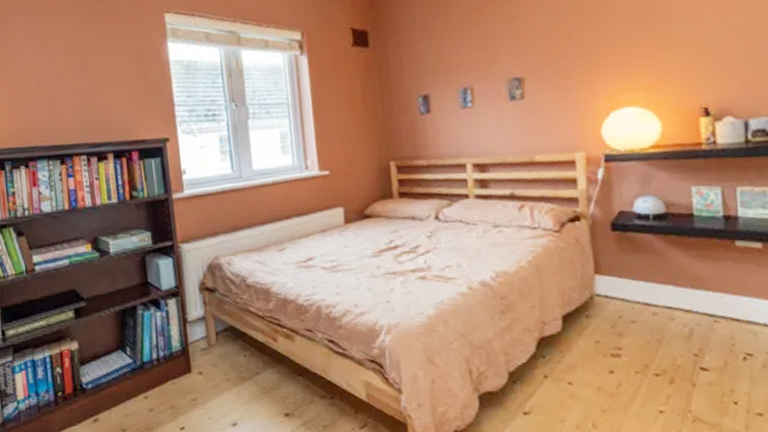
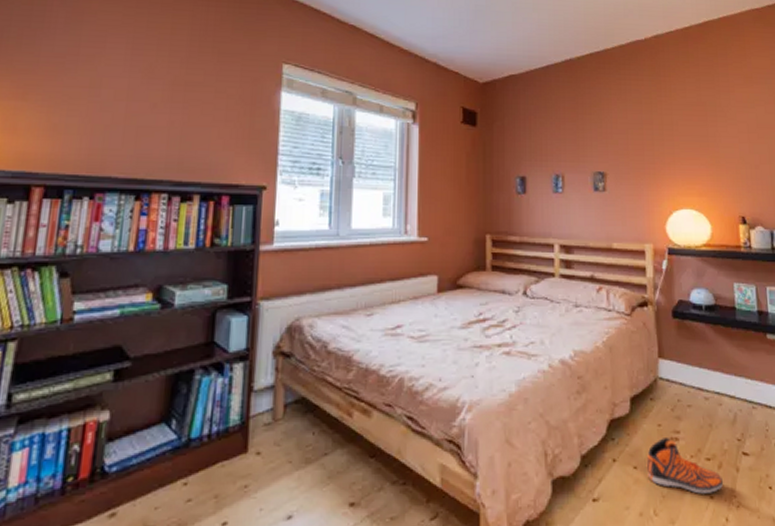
sneaker: none [582,354,677,409] -> present [646,438,724,494]

